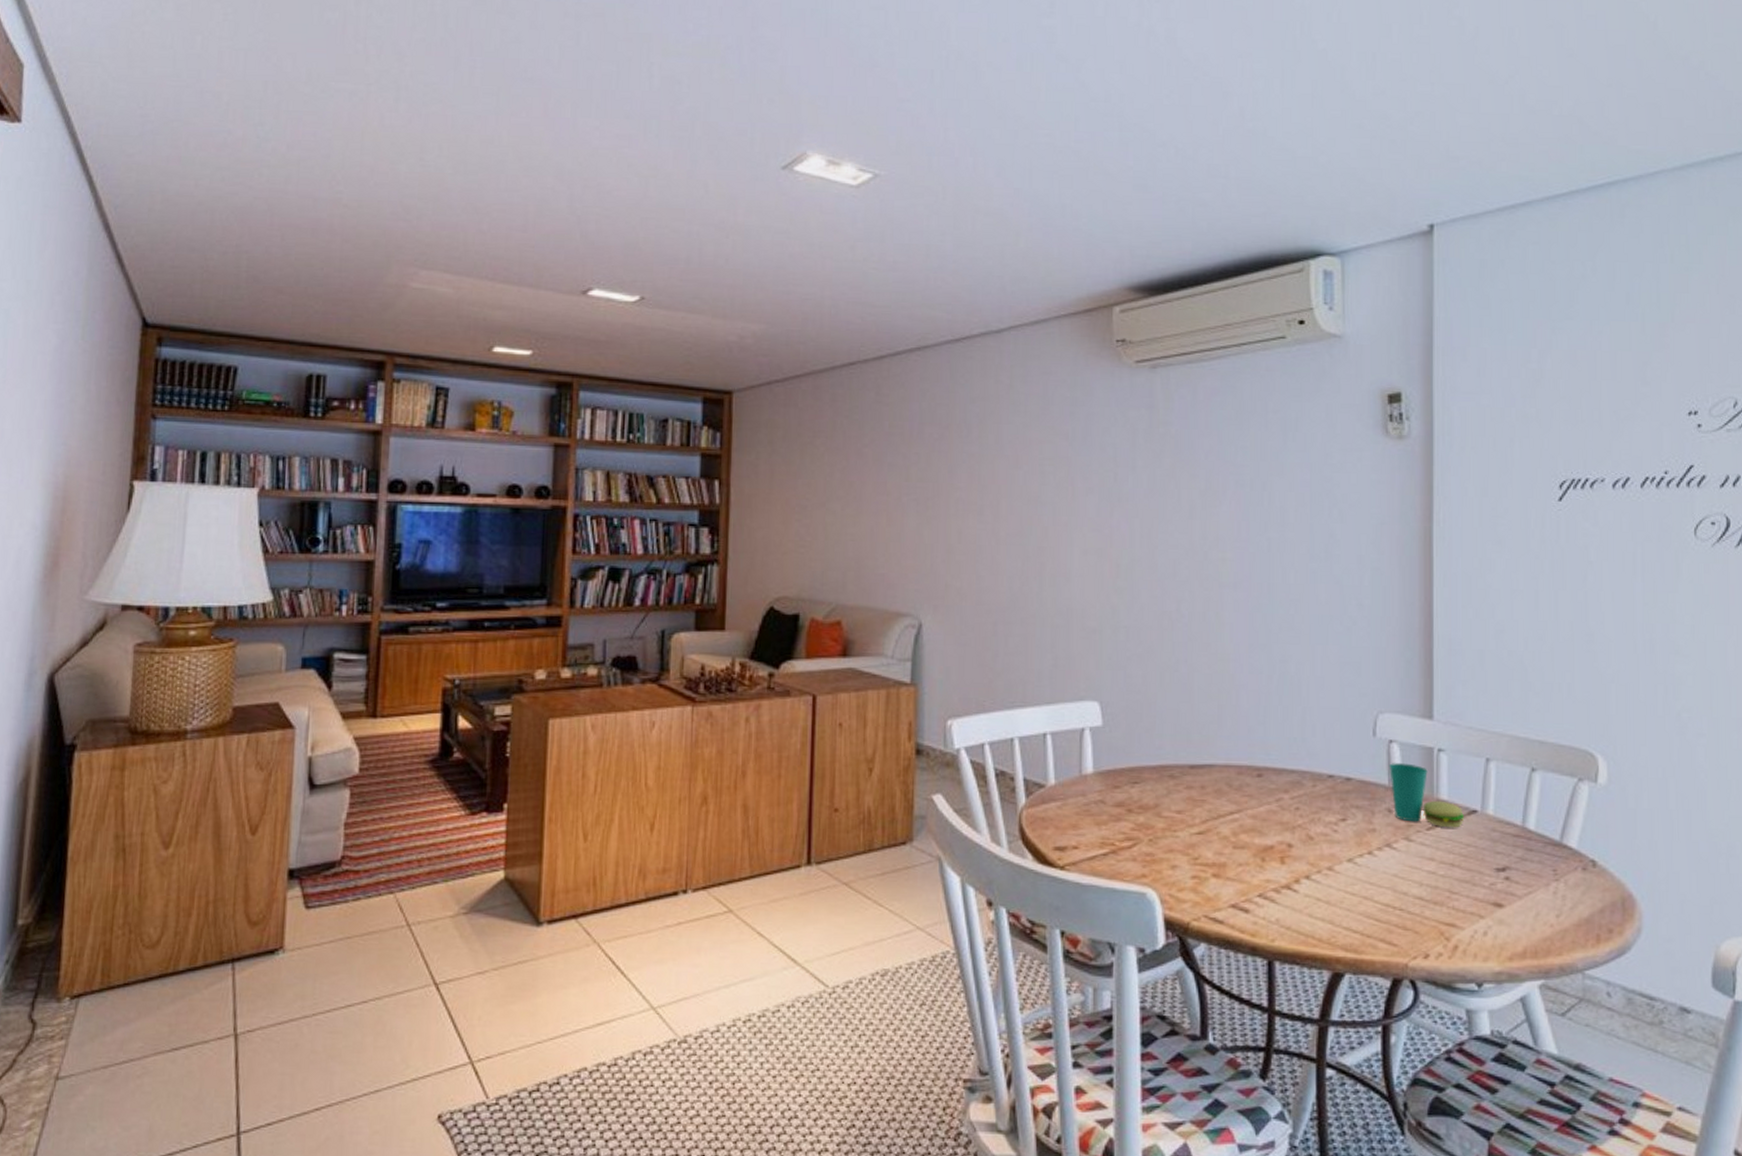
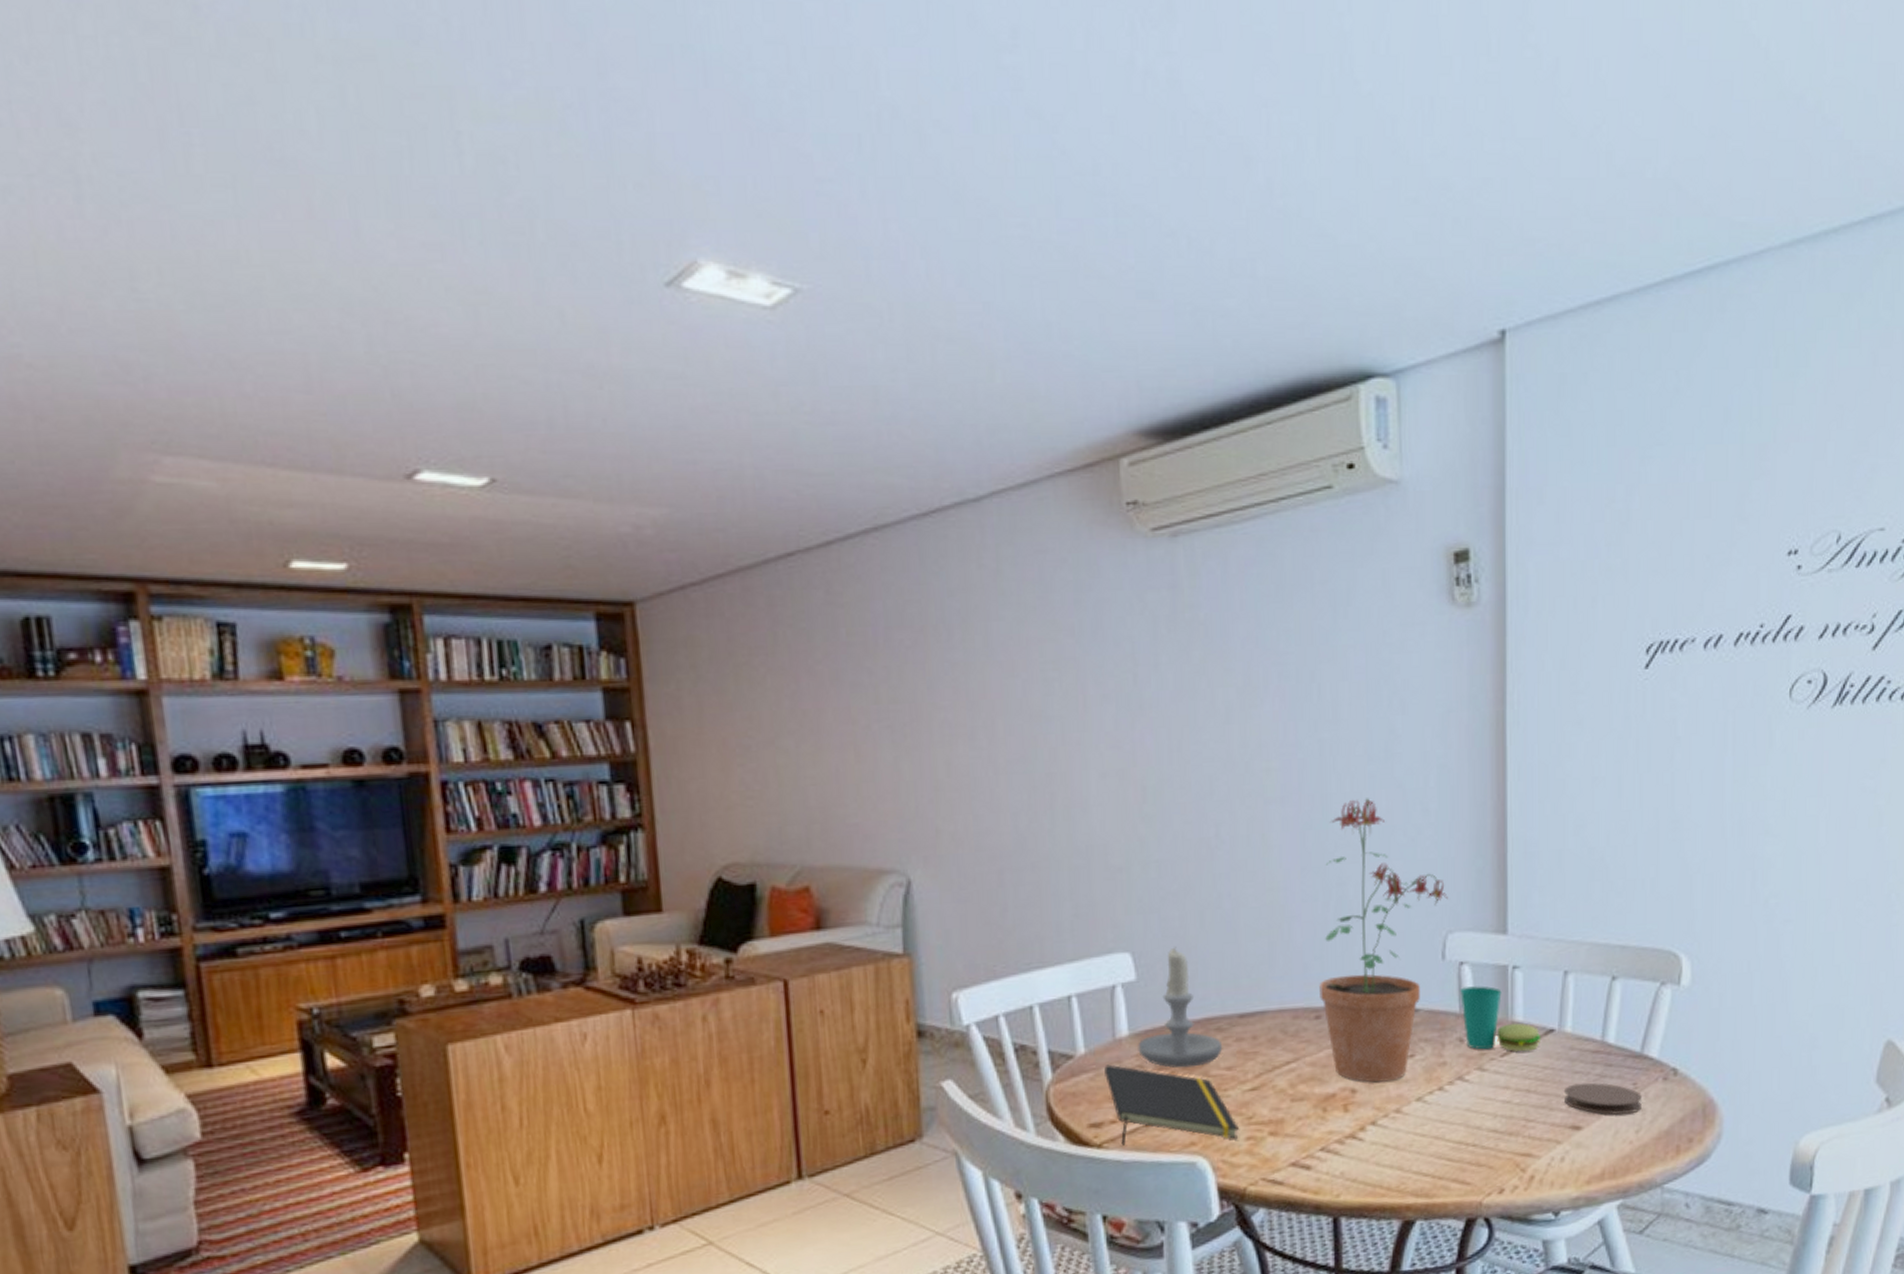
notepad: none [1071,796,1185,876] -> present [1104,1064,1239,1145]
candle: none [1100,701,1175,807] -> present [1138,947,1223,1068]
potted plant: none [1262,590,1379,841] -> present [1319,798,1448,1083]
coaster: none [1486,863,1563,898] -> present [1563,1082,1643,1115]

